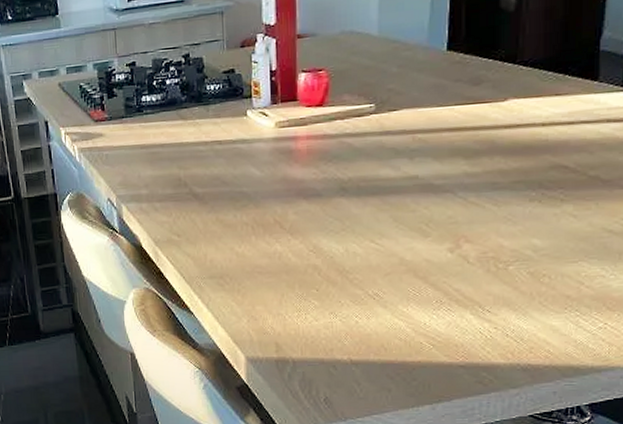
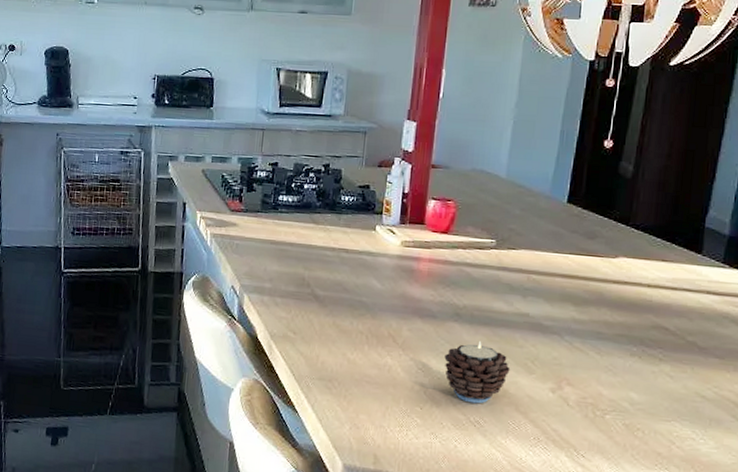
candle: none [335,212,405,277] -> present [444,340,511,404]

